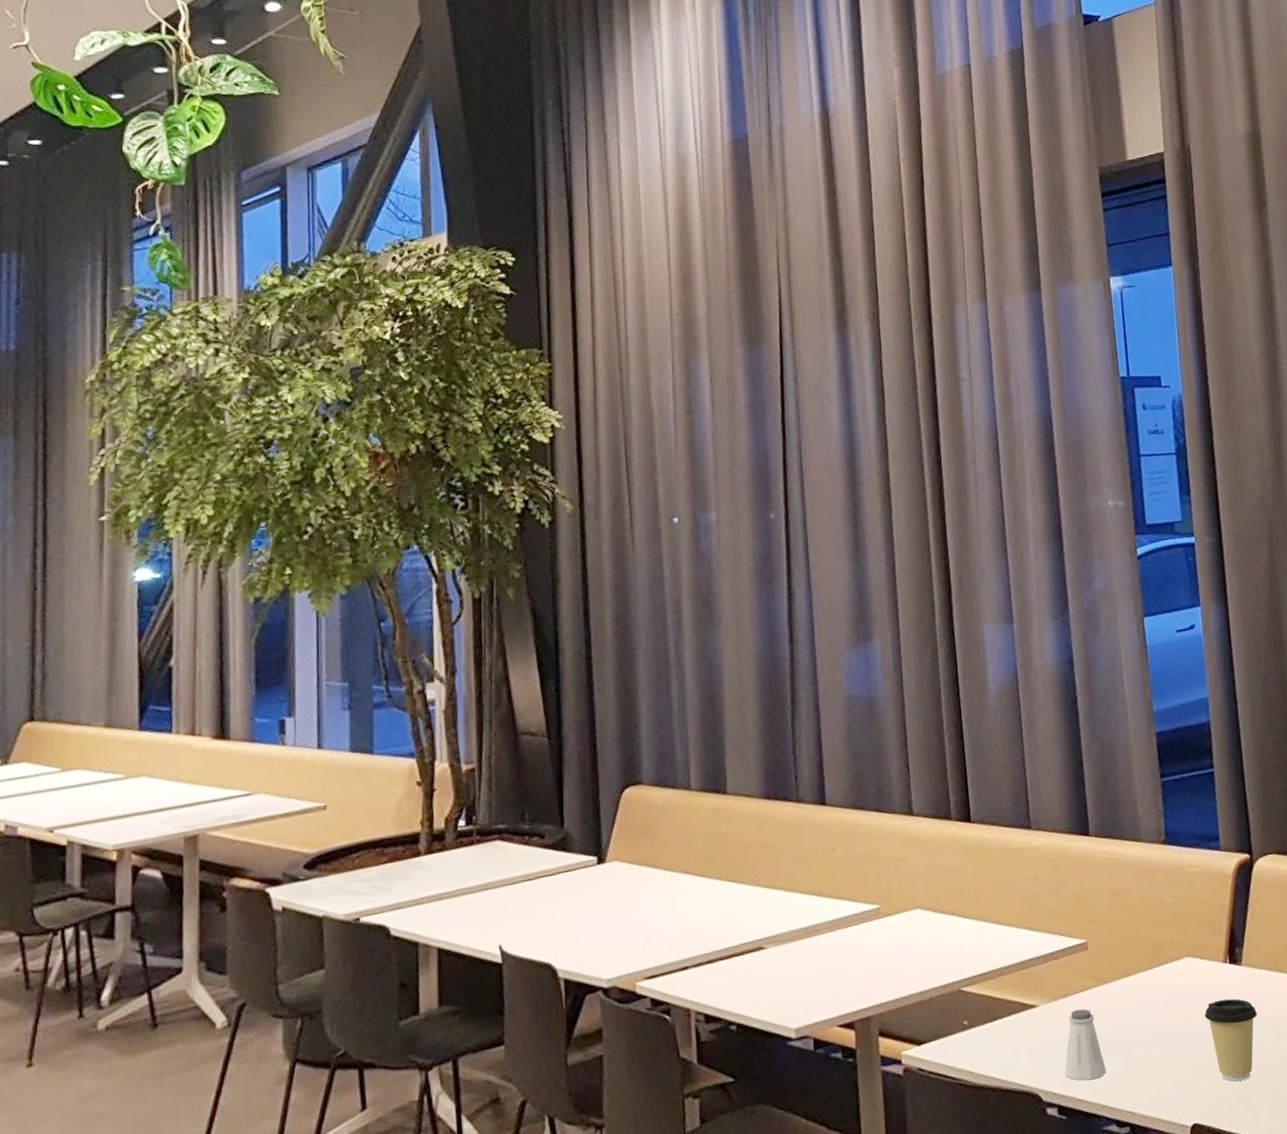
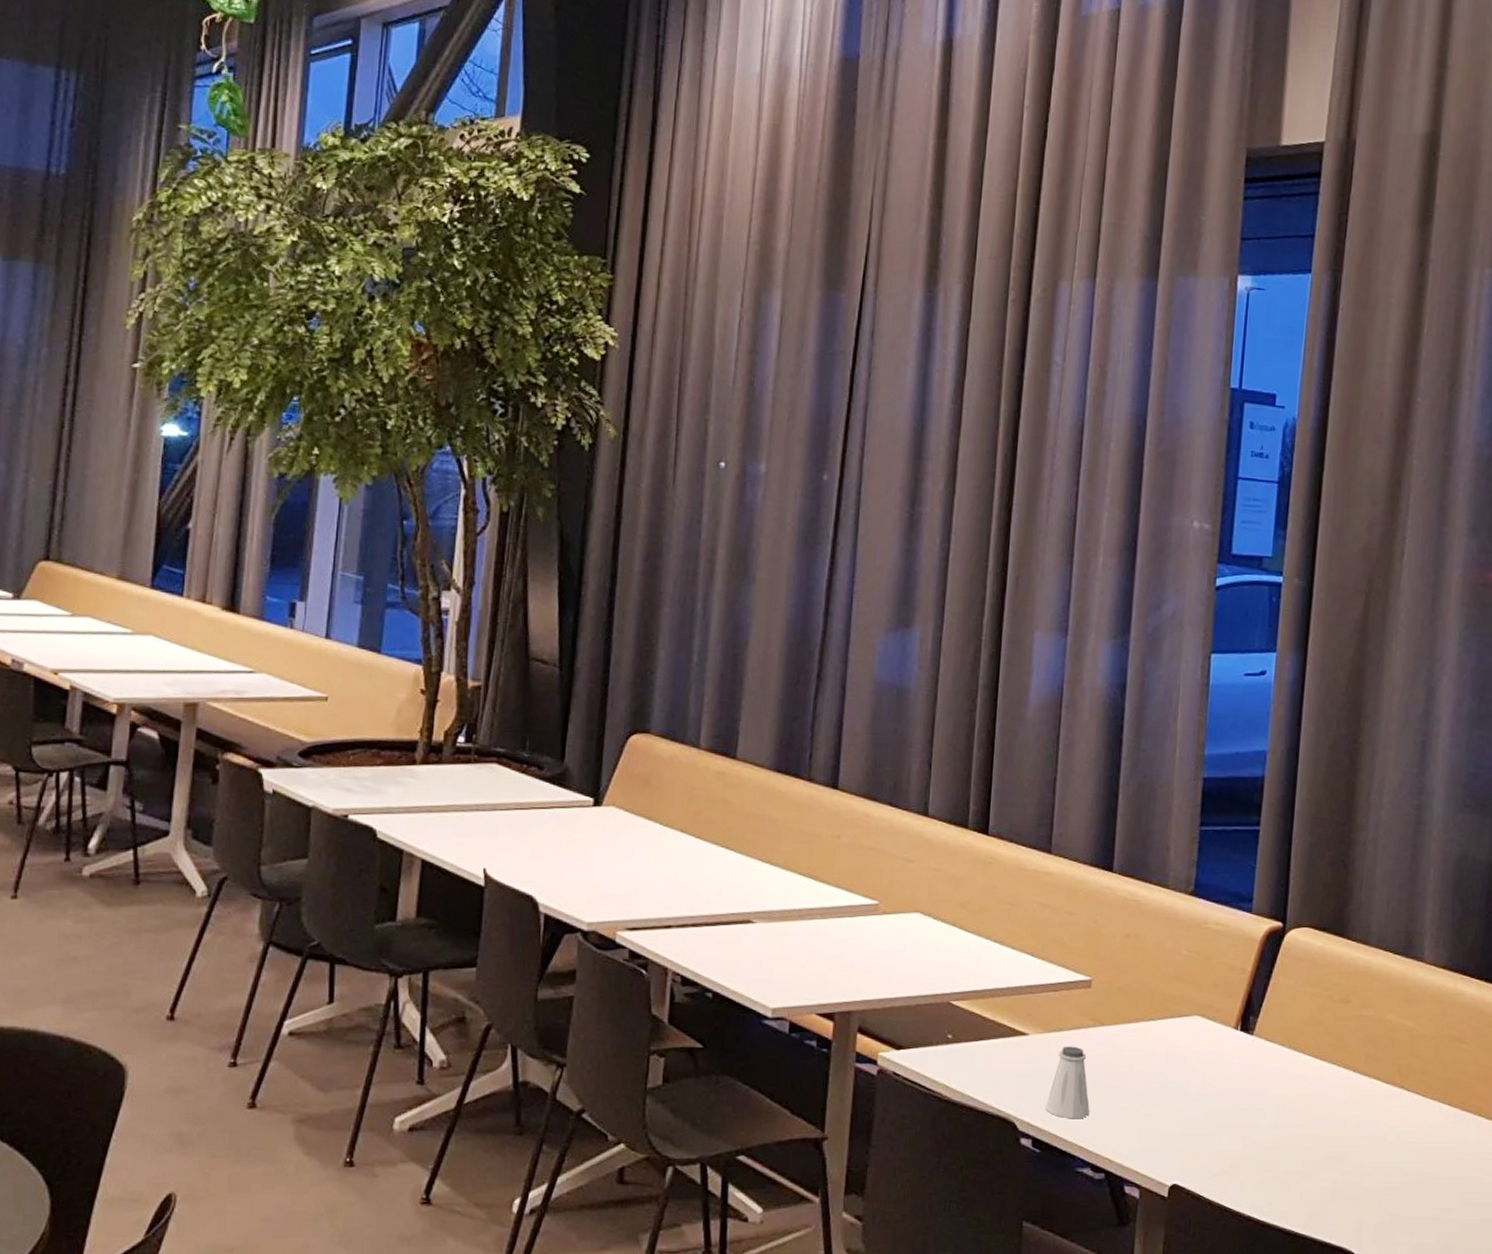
coffee cup: present [1205,998,1257,1082] -> none [1204,1065,1261,1151]

